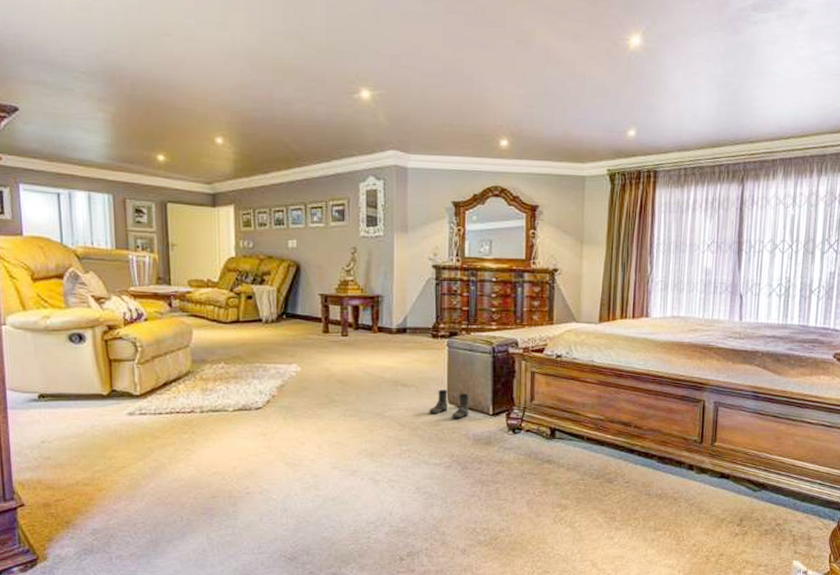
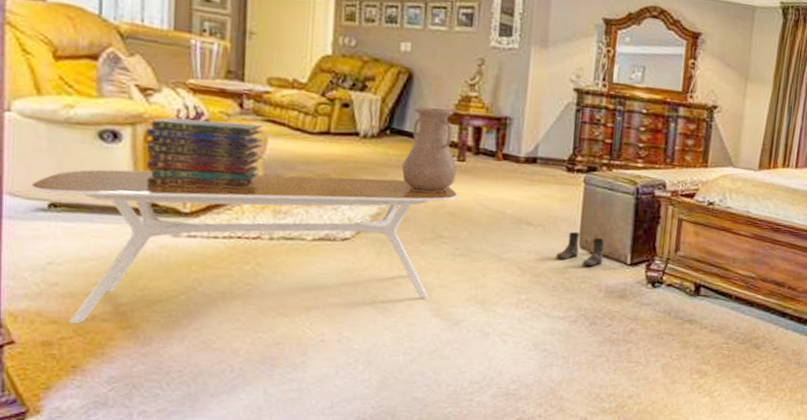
coffee table: none [25,355,343,489] -> present [31,169,457,324]
book stack: none [103,319,189,376] -> present [146,117,264,190]
vase: none [297,293,342,365] -> present [401,106,458,193]

